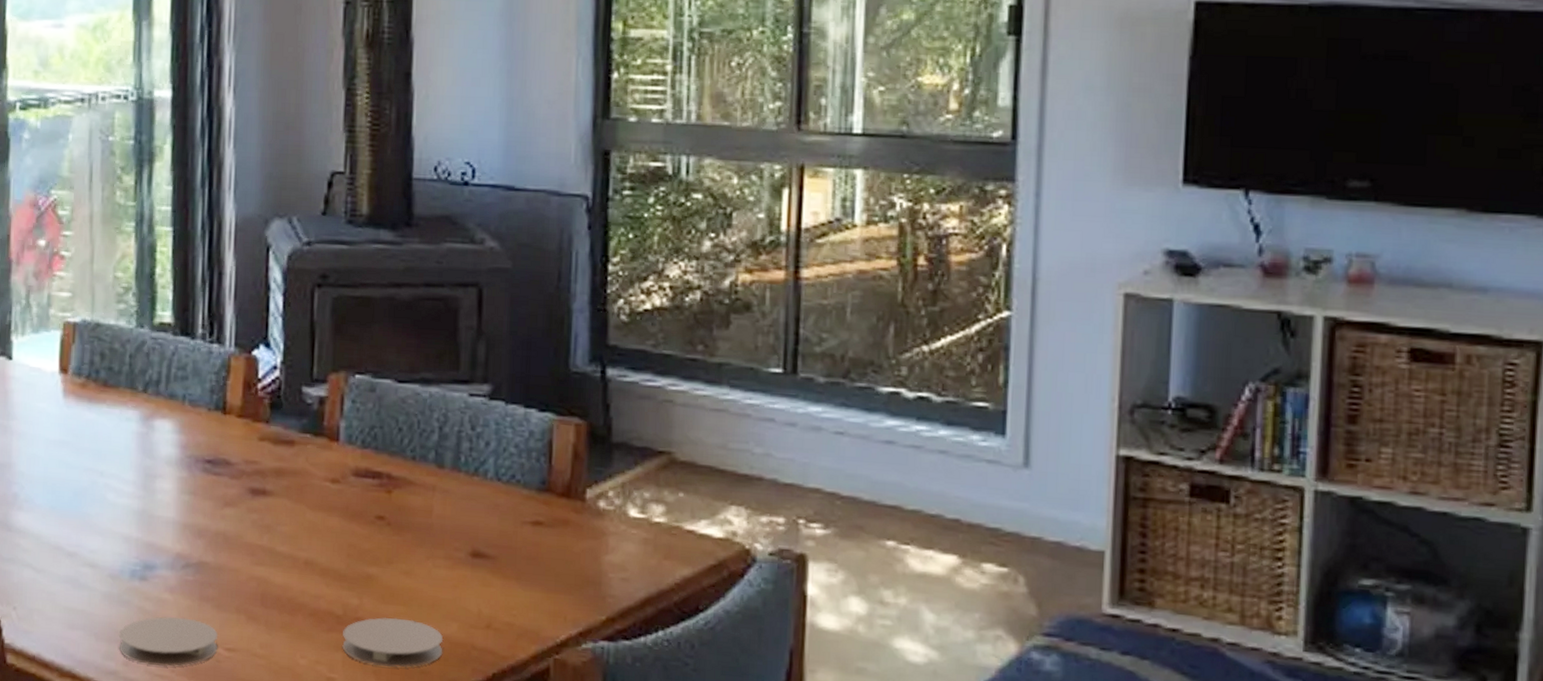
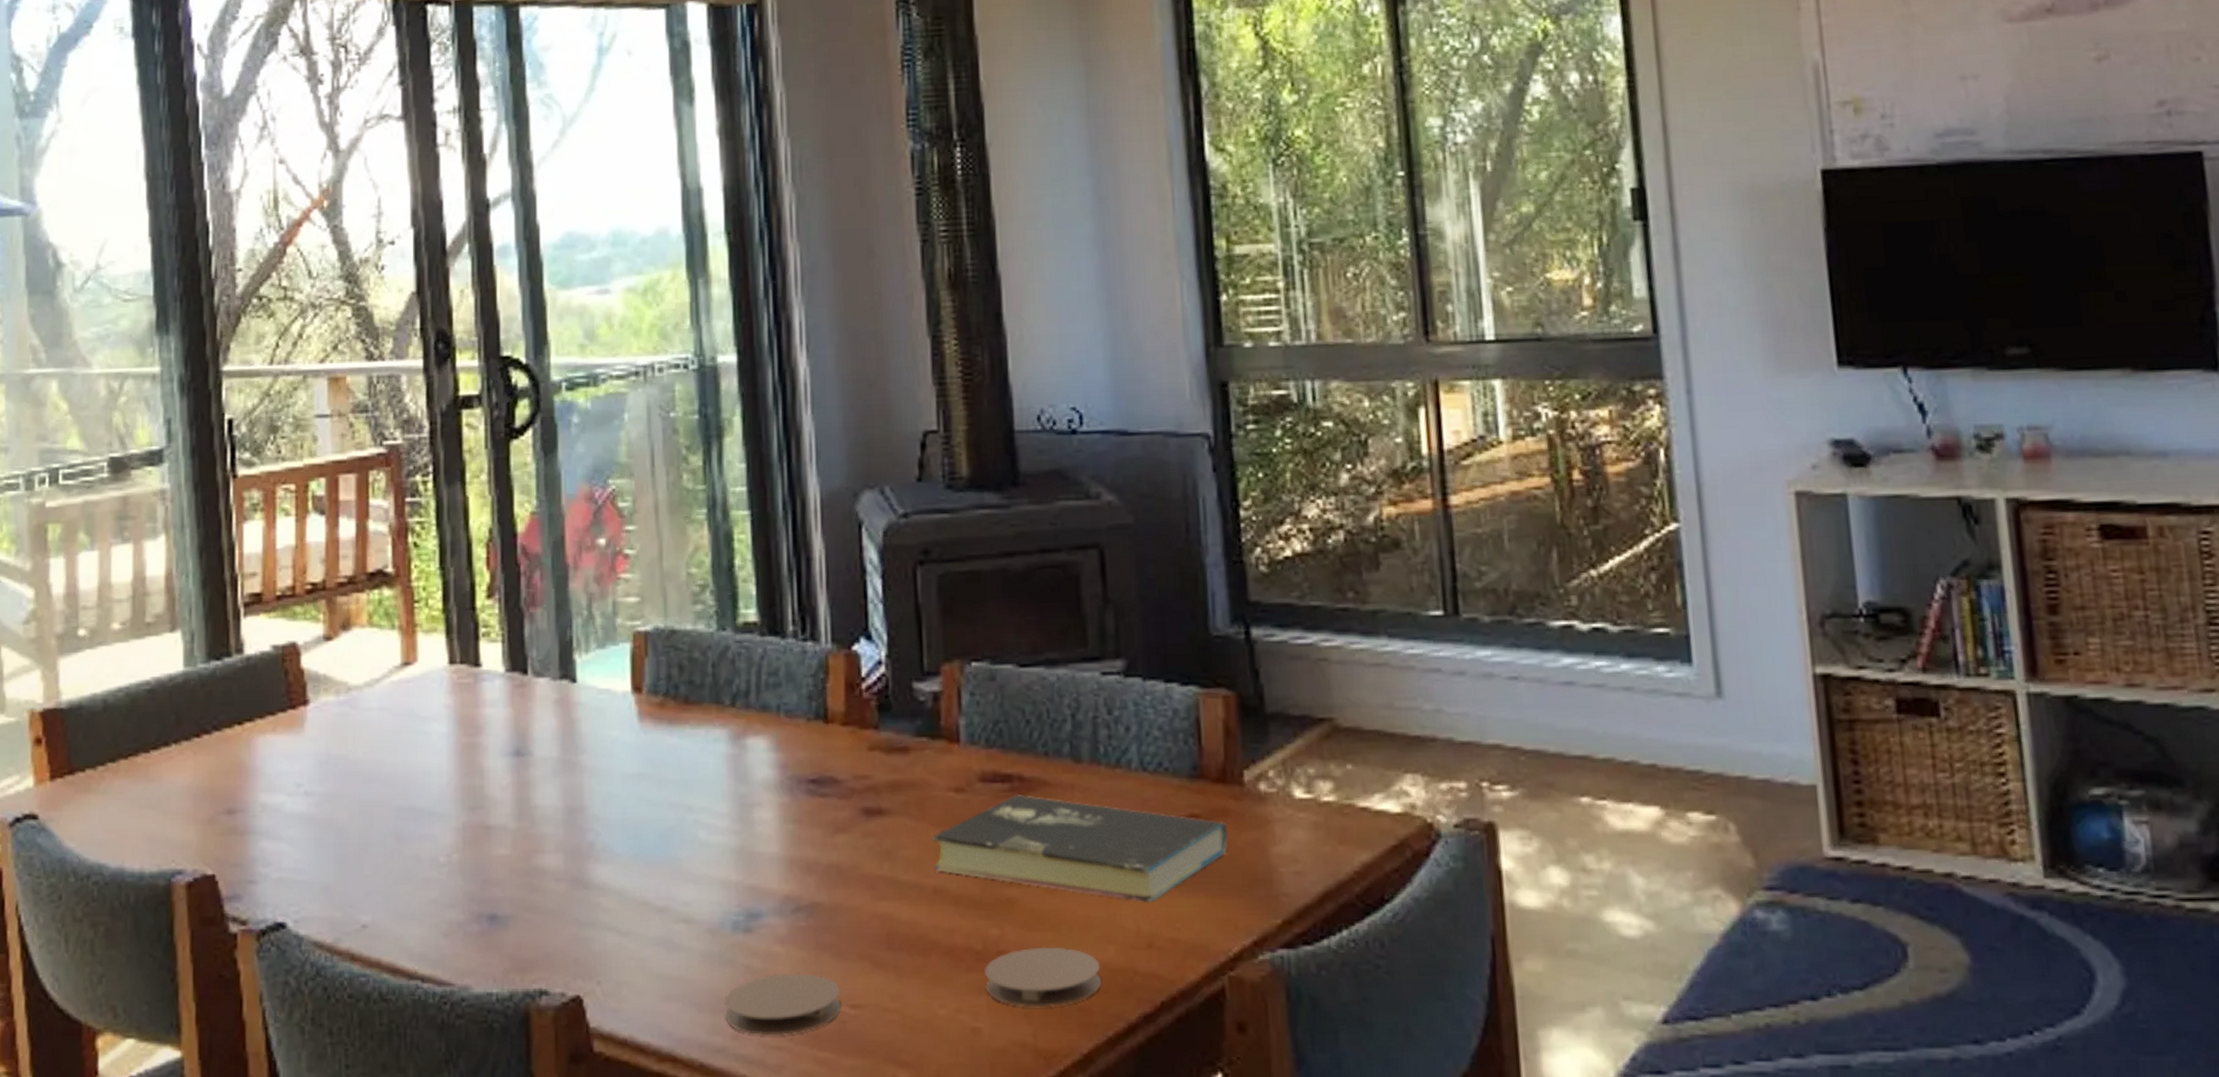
book: none [307,489,567,592] -> present [932,793,1228,903]

